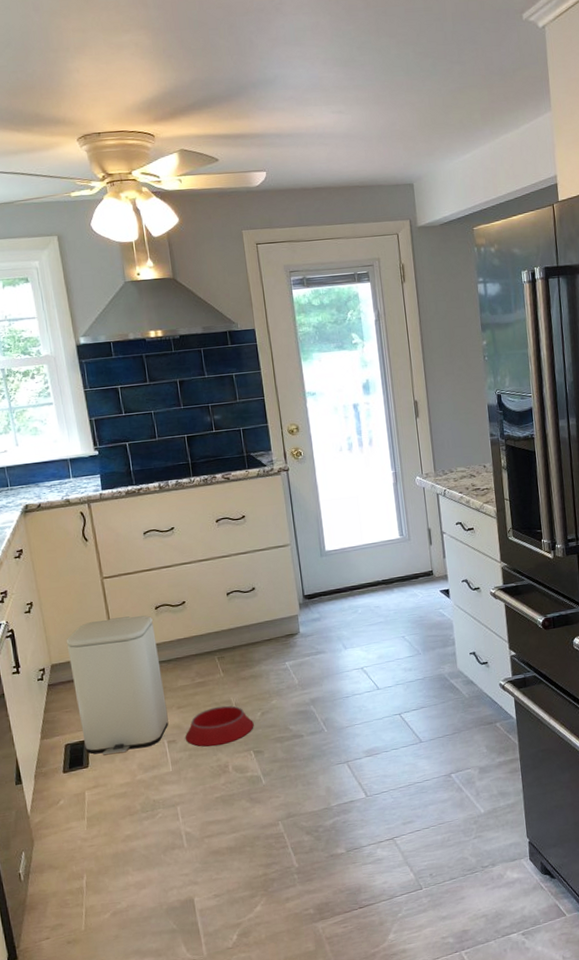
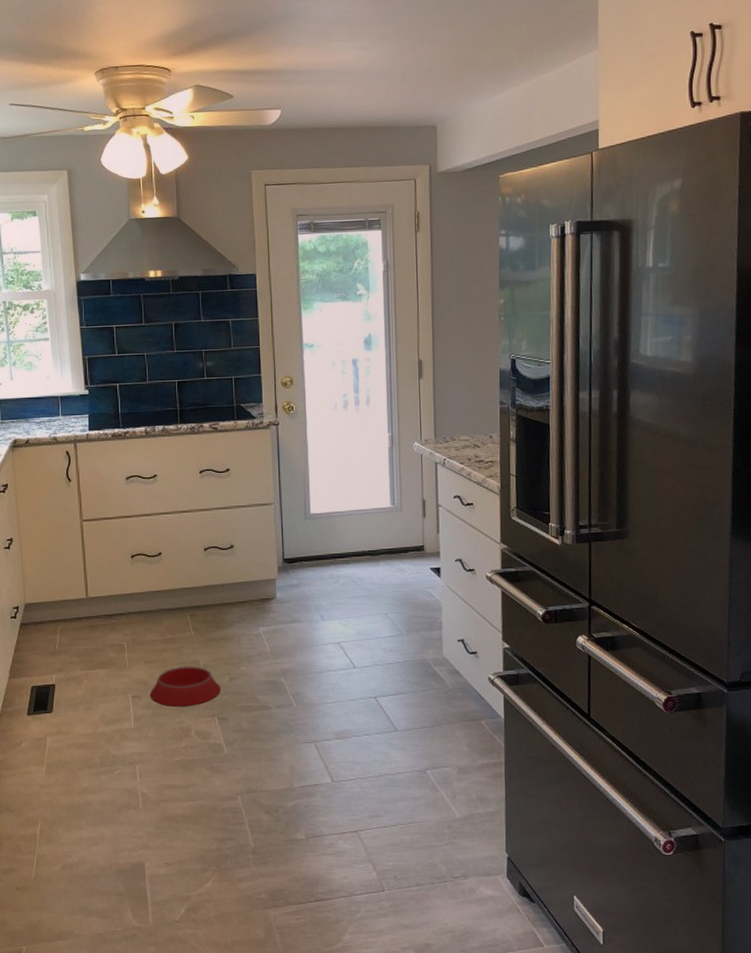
pedal bin: present [66,615,169,756] -> none [41,562,135,702]

